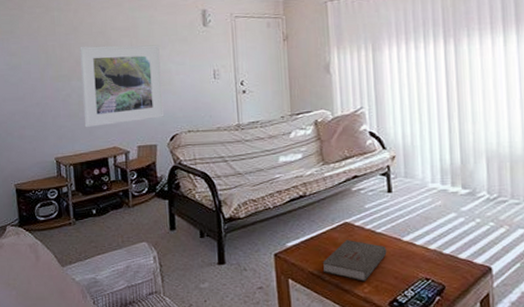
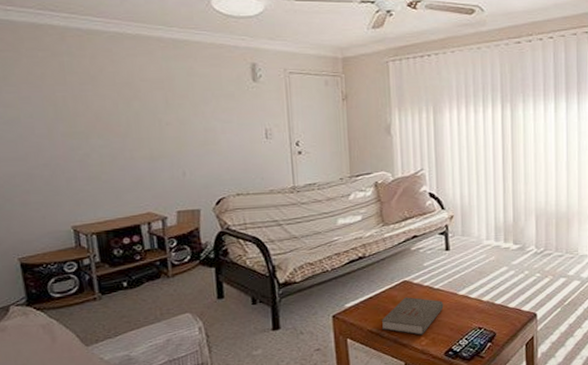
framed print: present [80,45,165,128] -> none [99,98,209,192]

